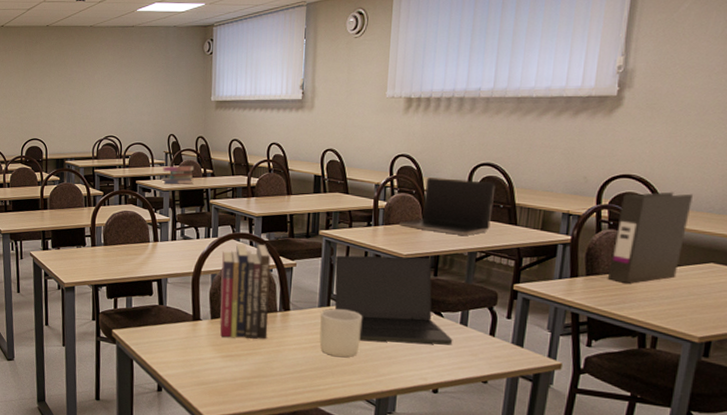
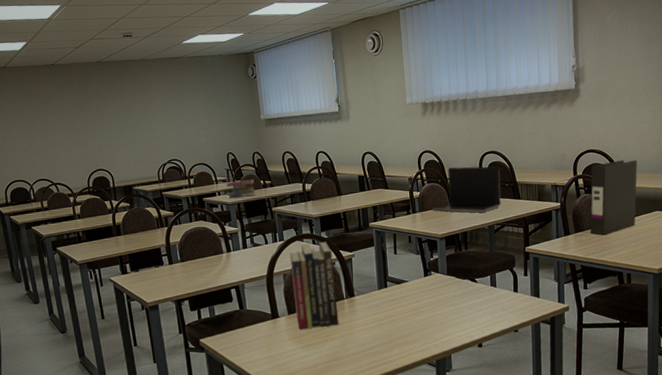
mug: present [319,309,363,358] -> none [381,288,416,331]
laptop: present [334,255,453,345] -> none [385,234,488,313]

